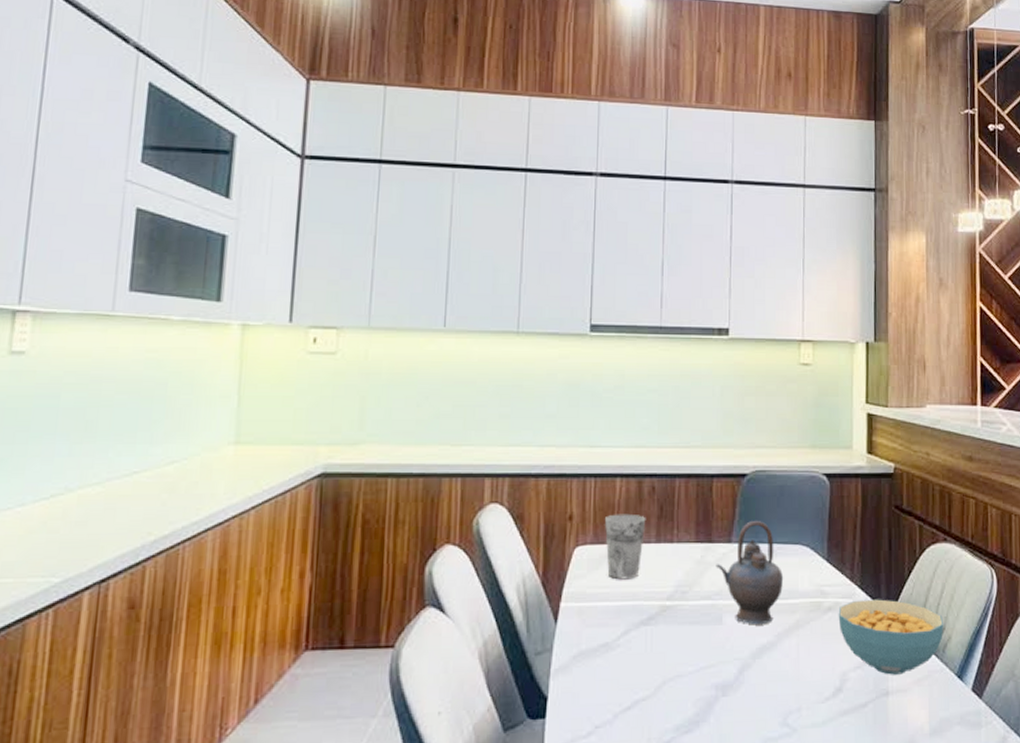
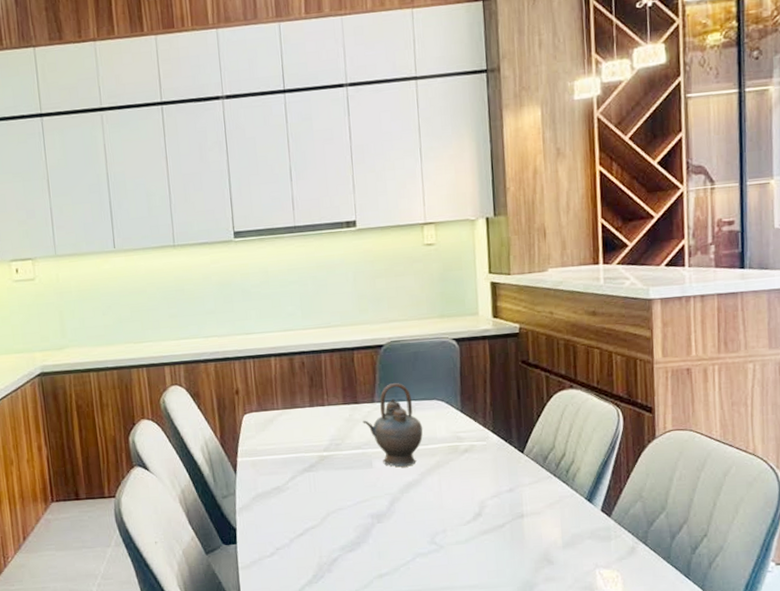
cup: present [605,513,646,580] -> none [265,385,300,438]
cereal bowl: present [838,599,944,675] -> none [474,440,573,501]

